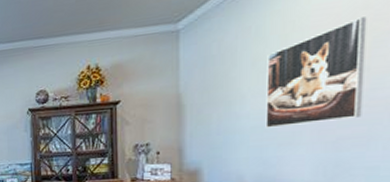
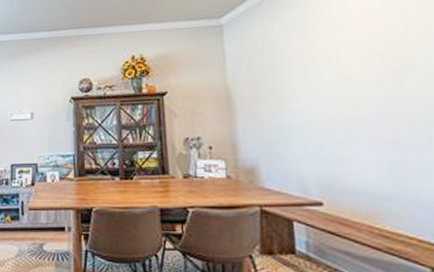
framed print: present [265,17,367,128] -> none [313,19,419,125]

